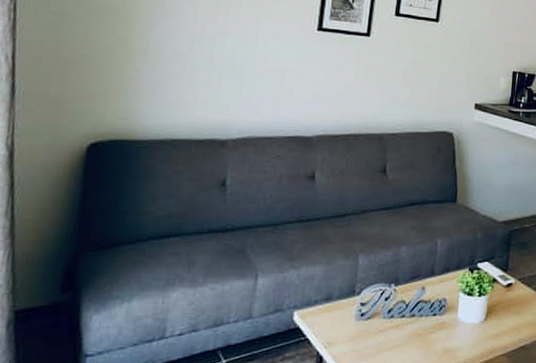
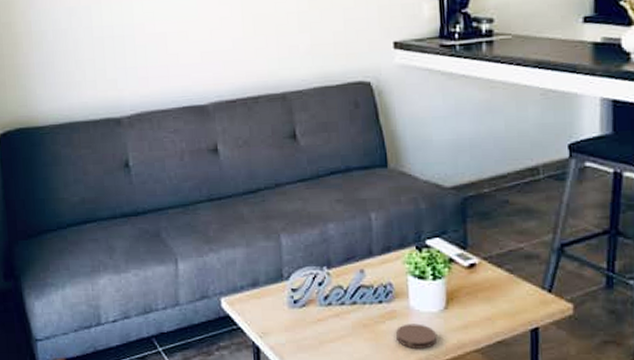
coaster: none [443,333,476,354] -> present [396,324,438,349]

